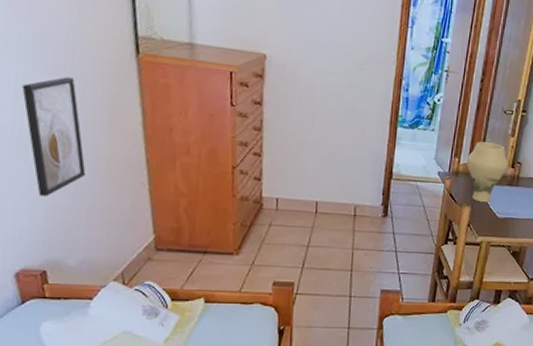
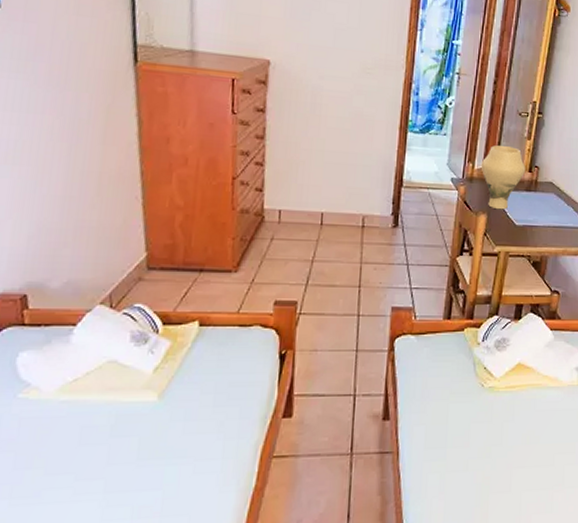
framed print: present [22,76,86,197] -> none [12,87,76,214]

